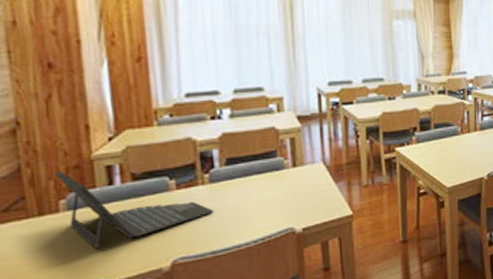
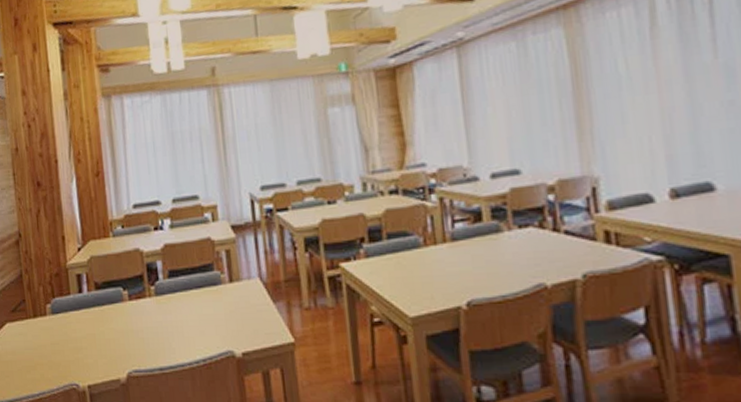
laptop: present [55,171,215,250] -> none [43,278,160,353]

